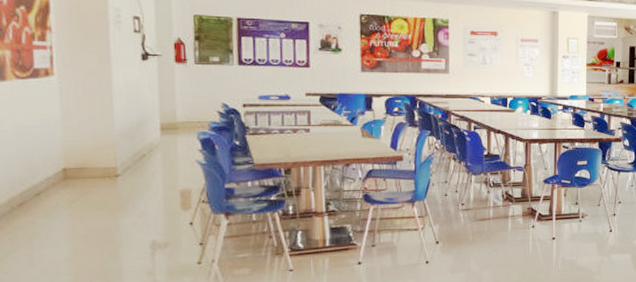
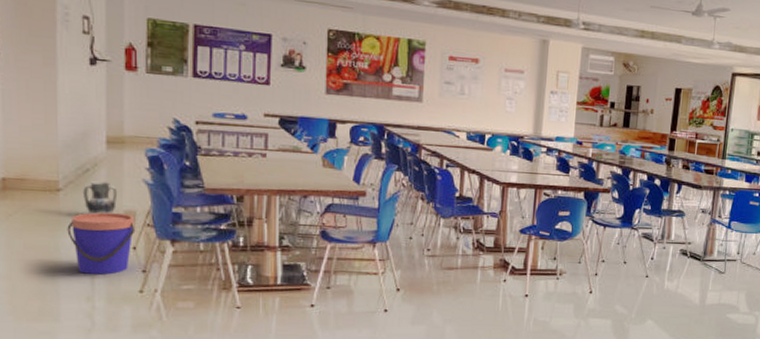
bucket: none [127,193,190,251] -> present [67,212,134,275]
ceramic jug: none [141,164,173,196] -> present [83,180,118,215]

